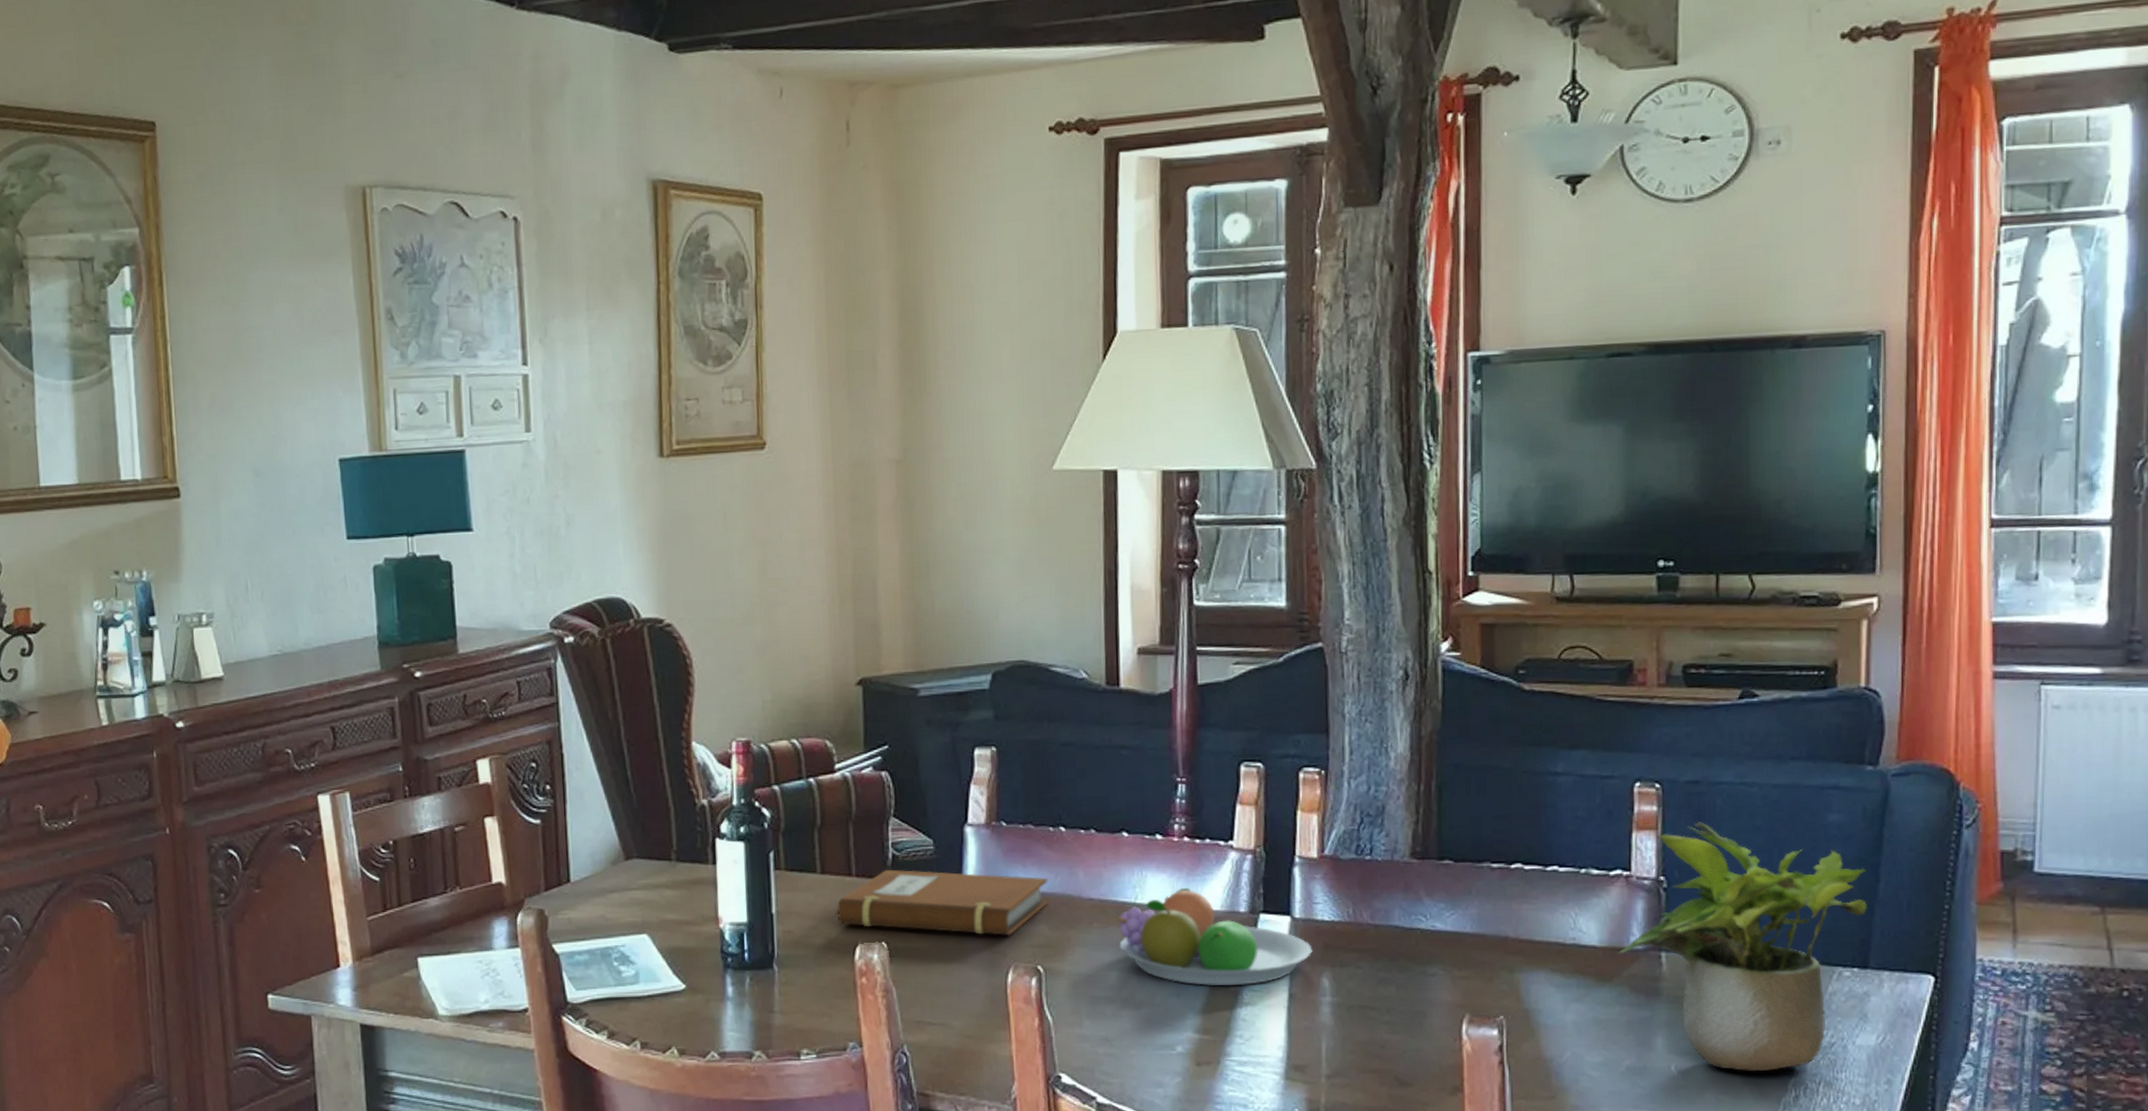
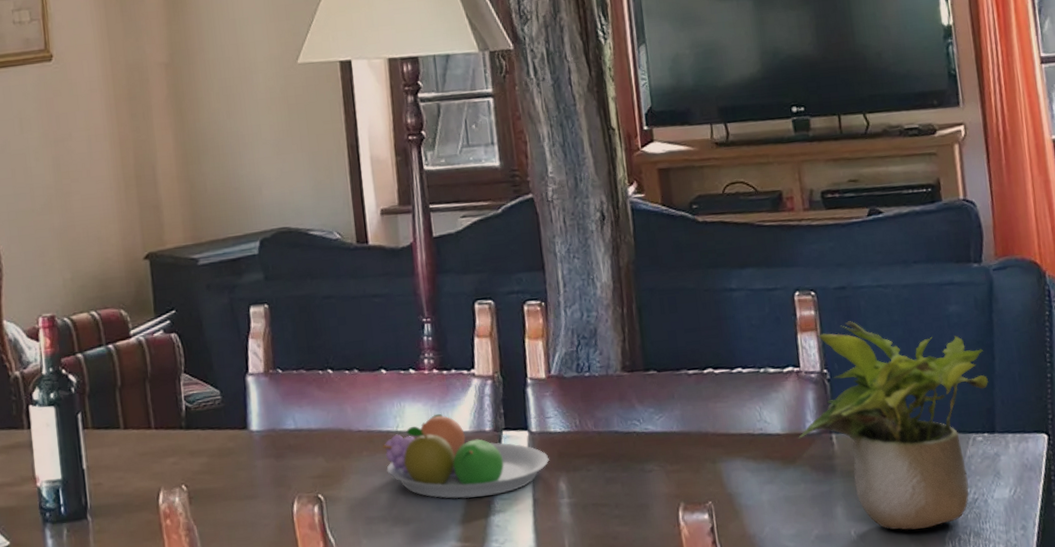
notebook: present [835,869,1048,936] -> none [139,415,323,474]

